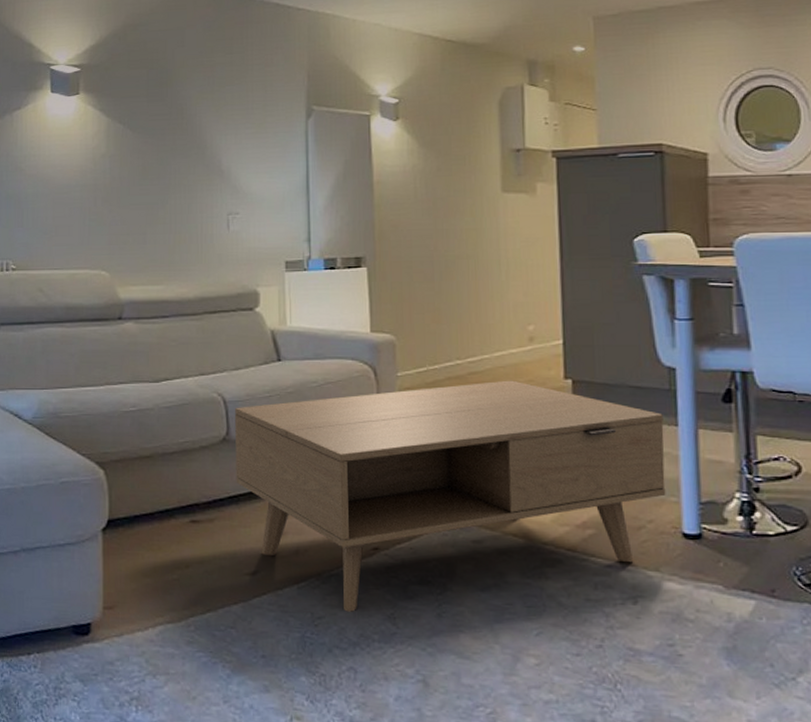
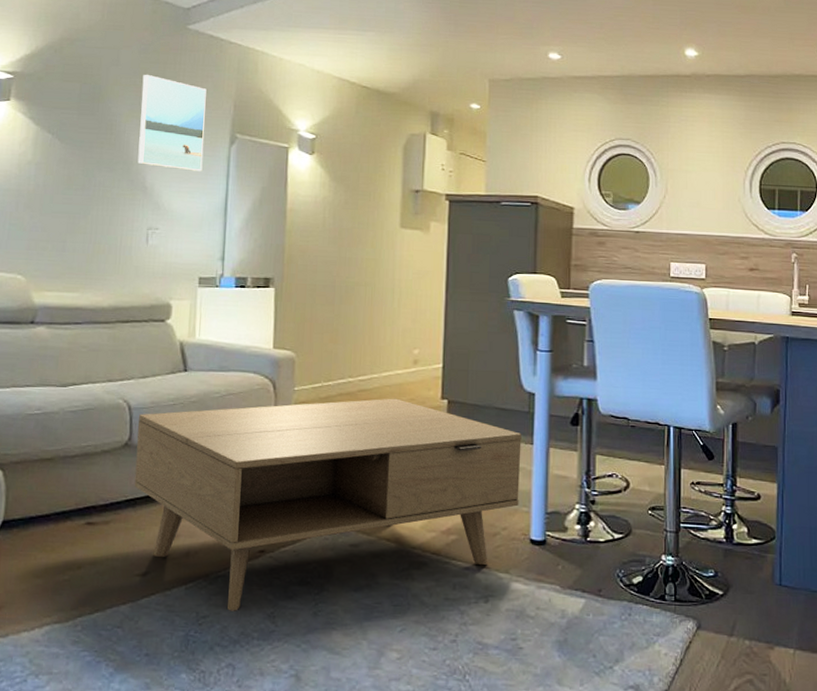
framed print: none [210,53,280,150] -> present [137,75,207,171]

